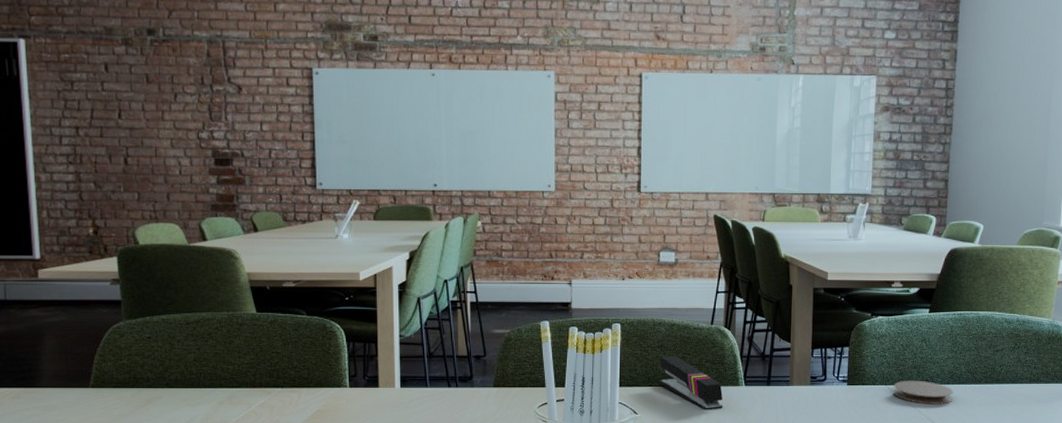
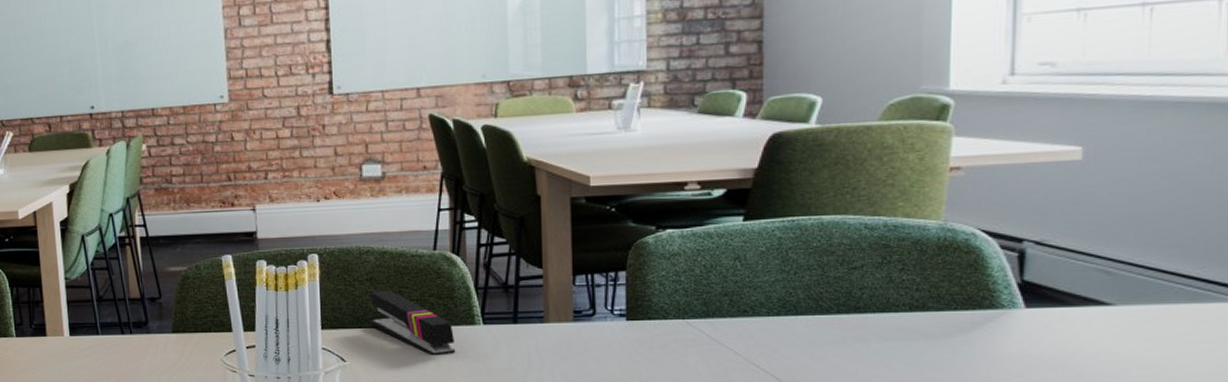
coaster: present [894,380,953,404] -> none [695,311,787,343]

